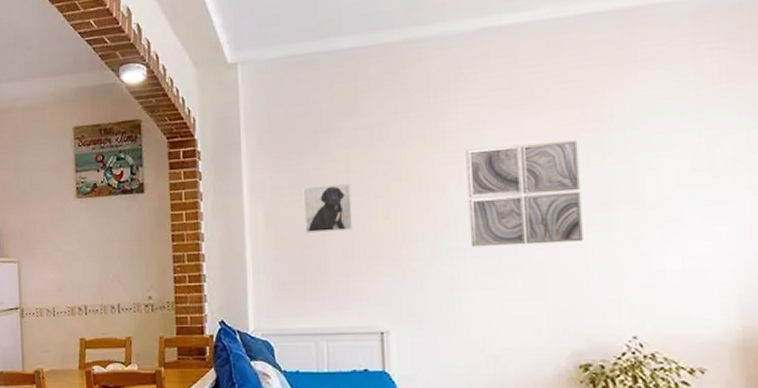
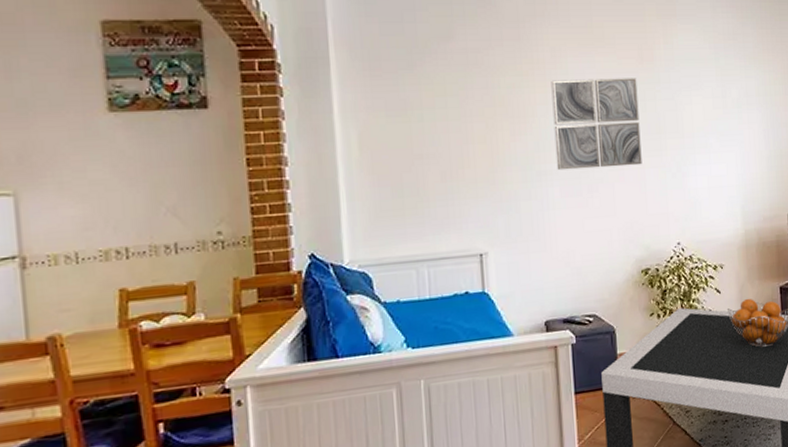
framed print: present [303,183,353,234] -> none [399,106,451,158]

